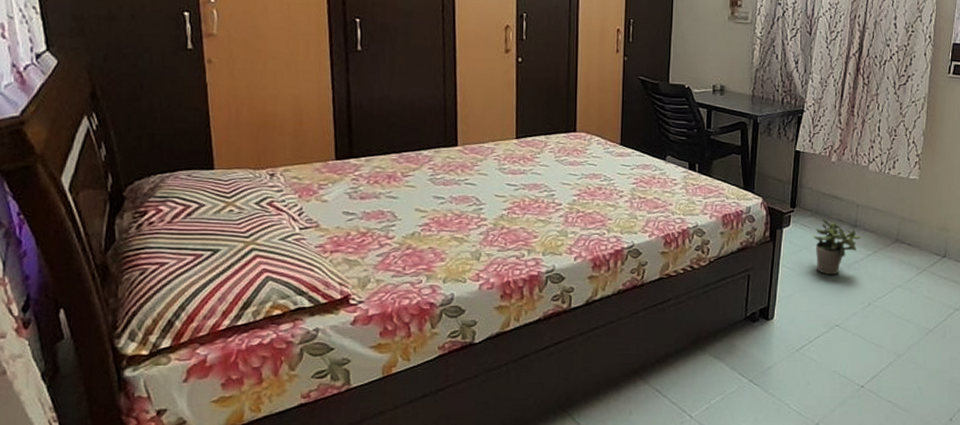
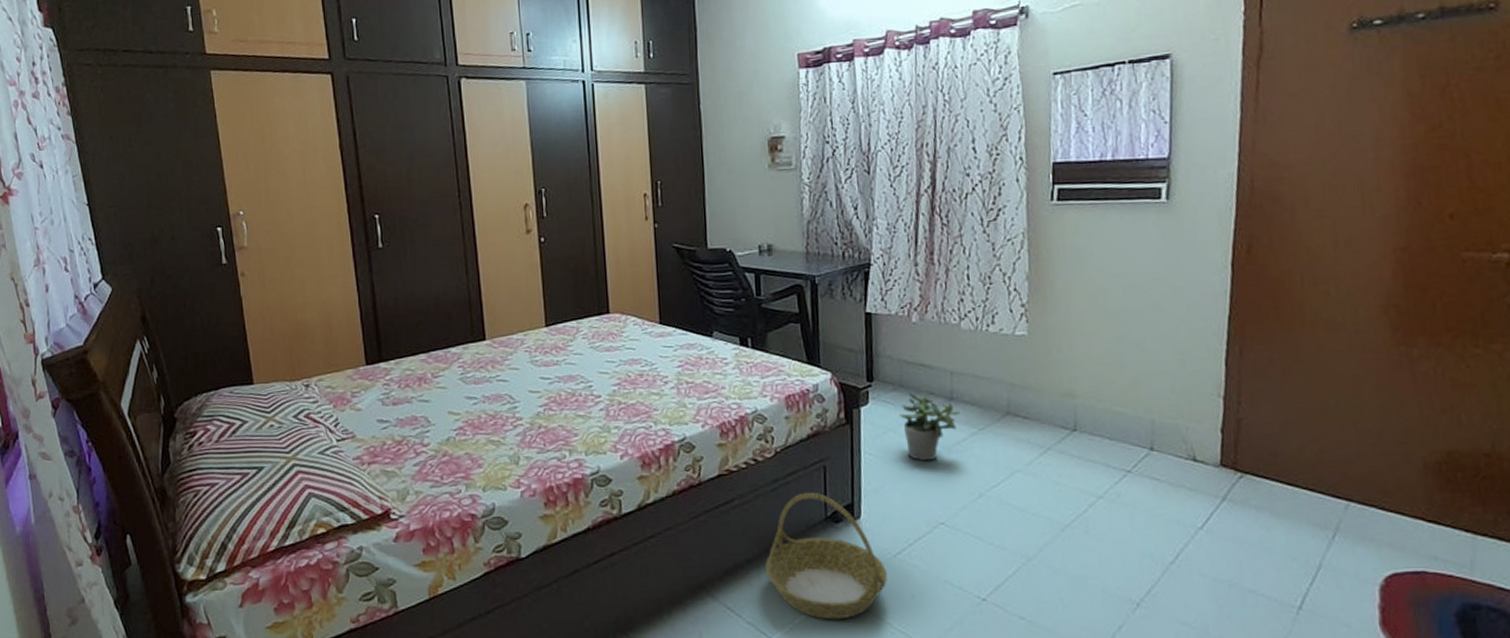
basket: none [692,296,790,401] -> present [766,492,888,620]

